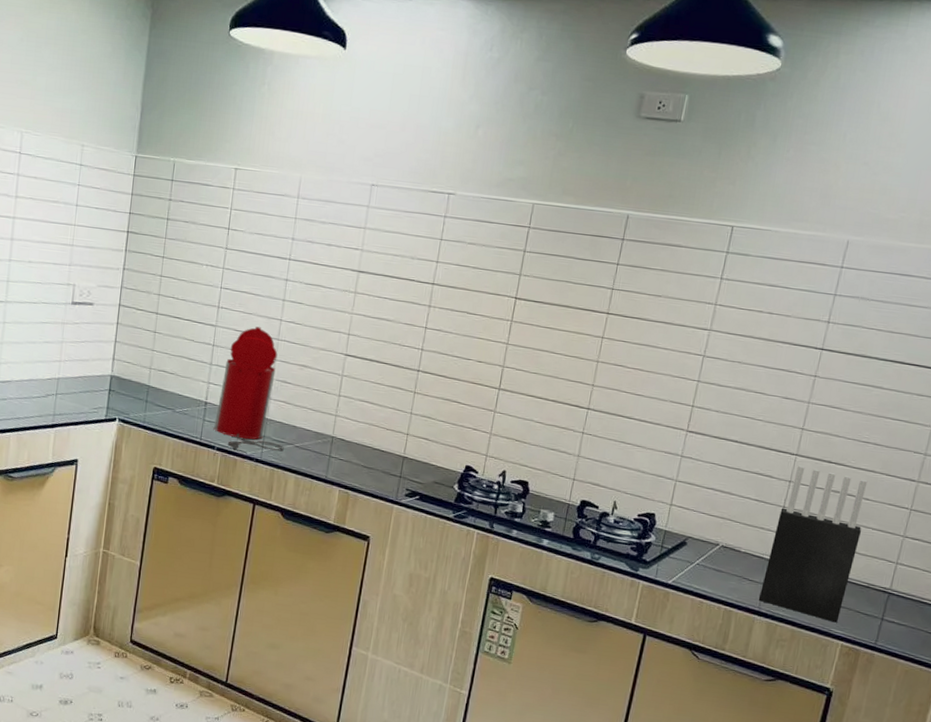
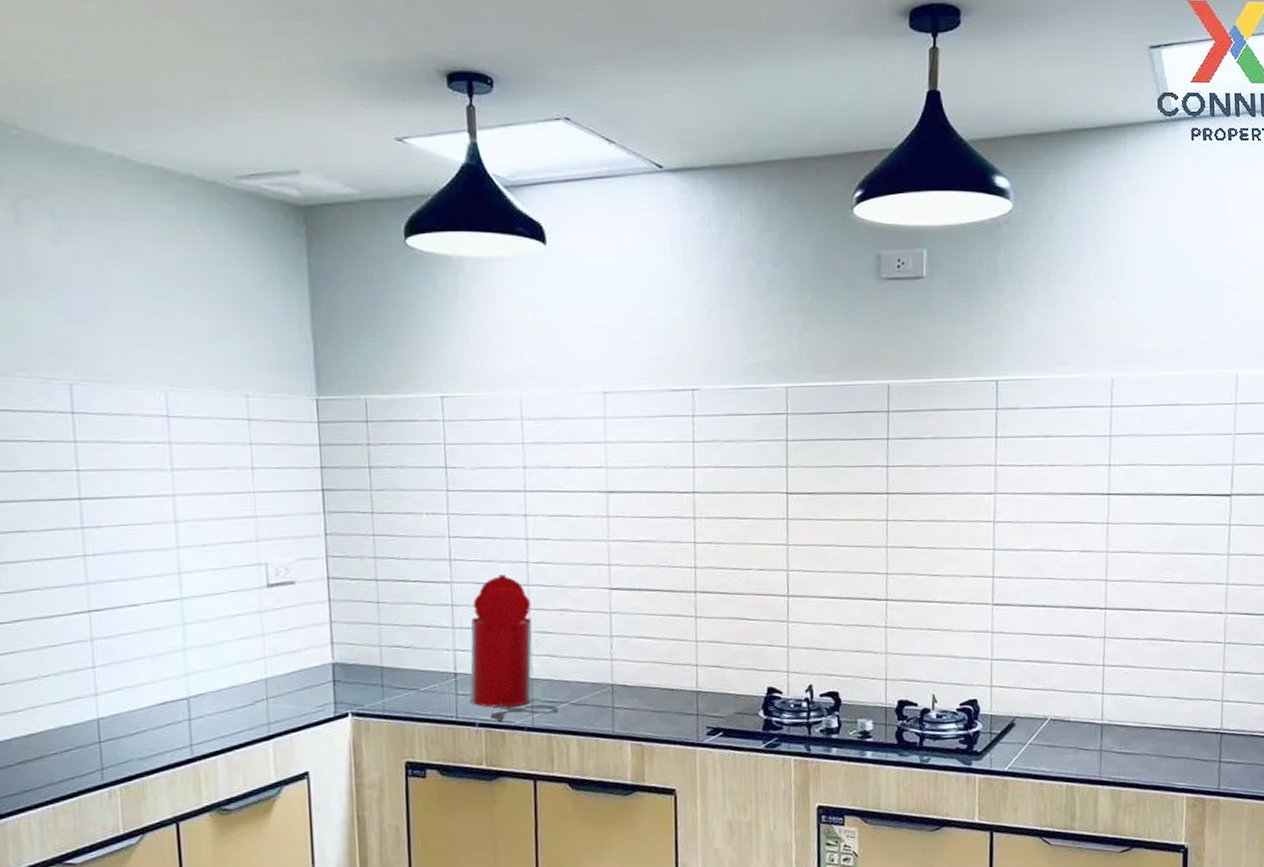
knife block: present [758,465,868,623] -> none [1097,619,1183,776]

